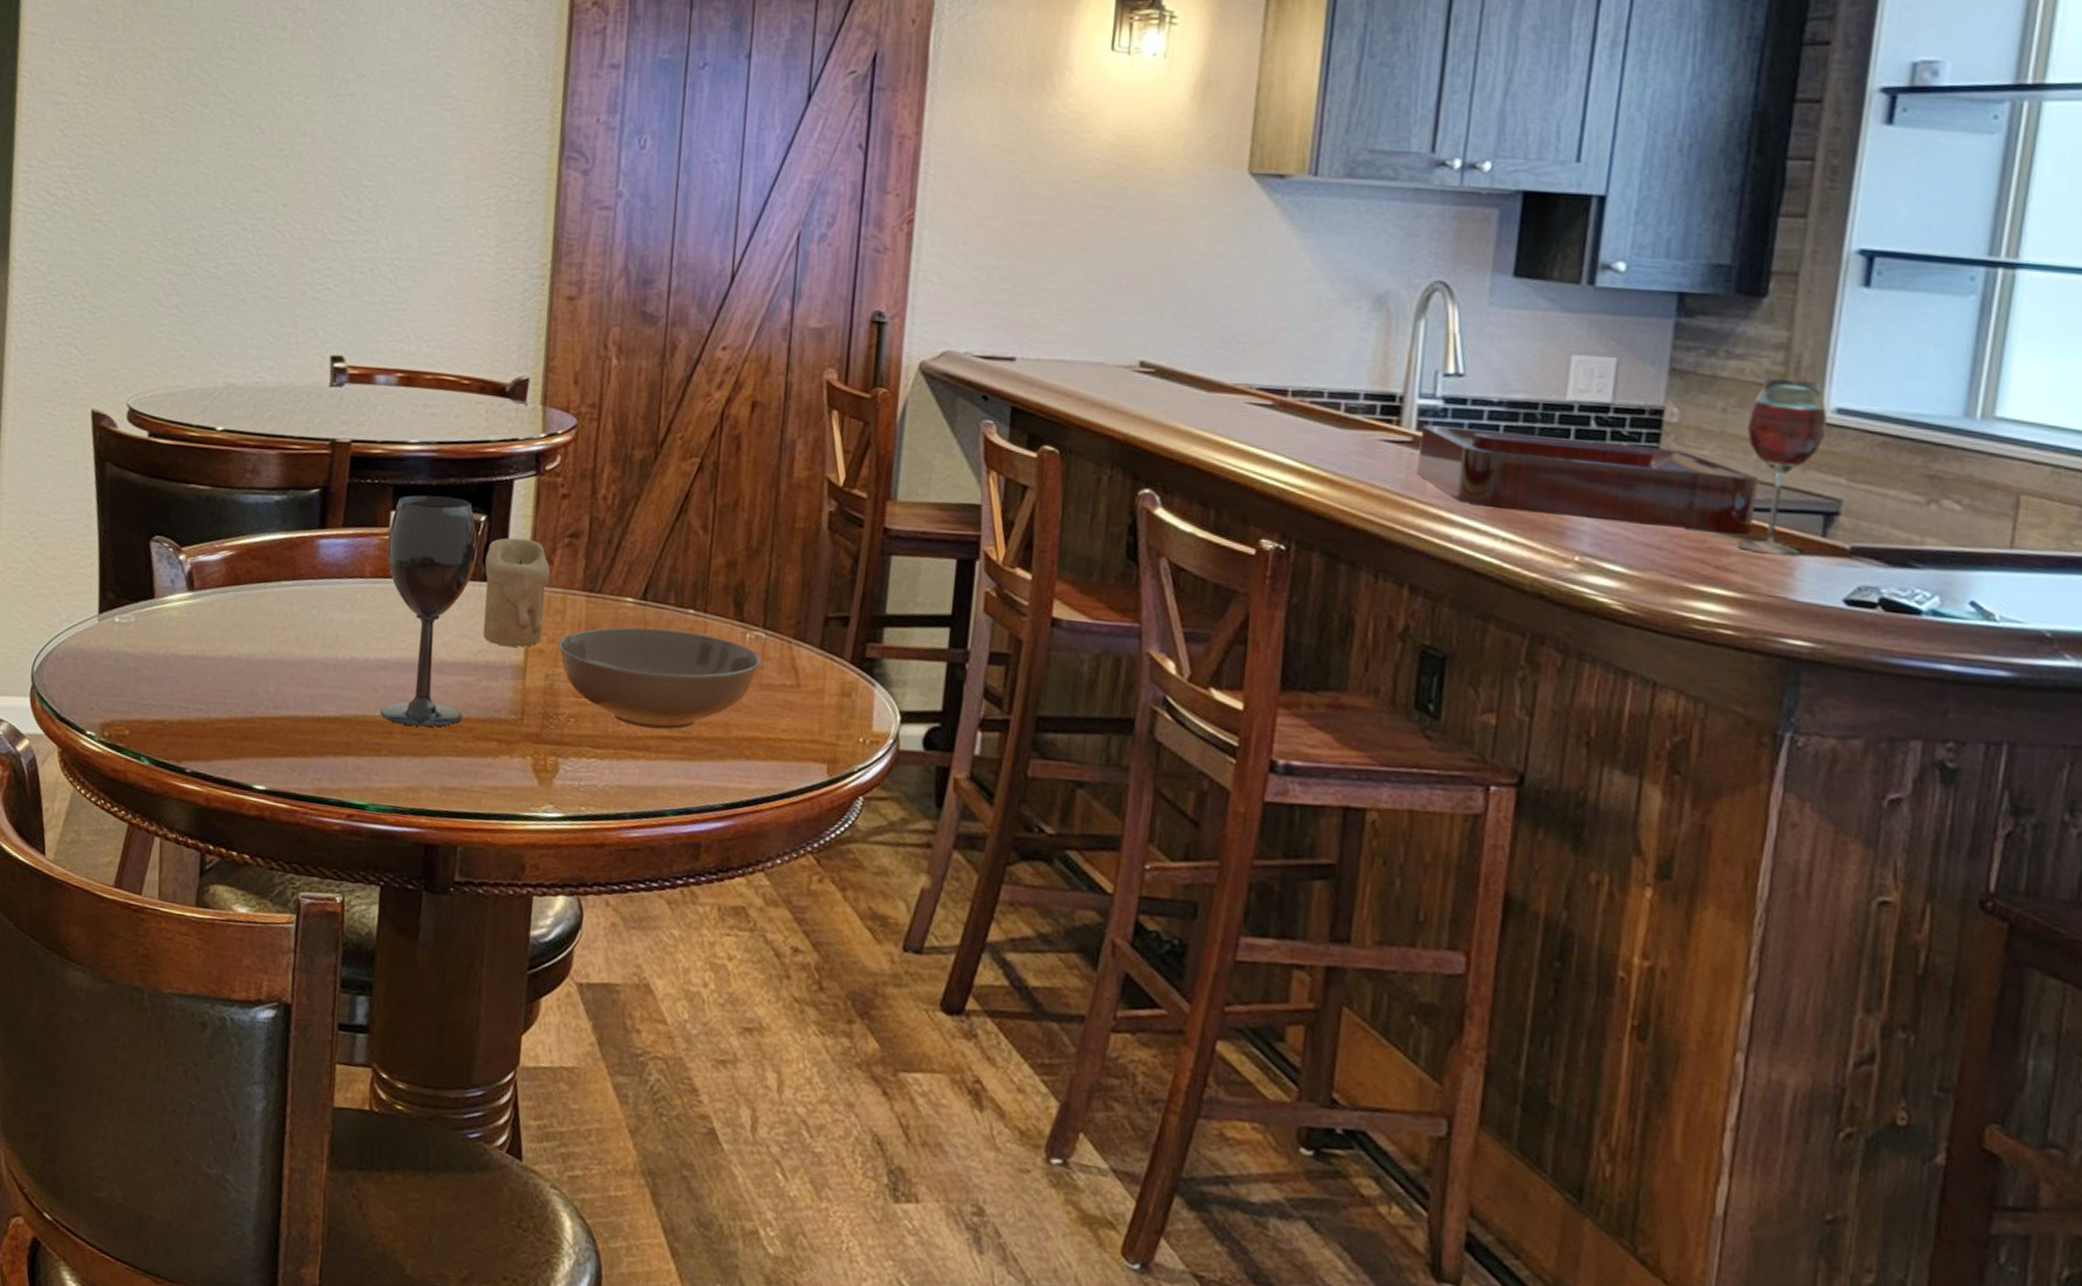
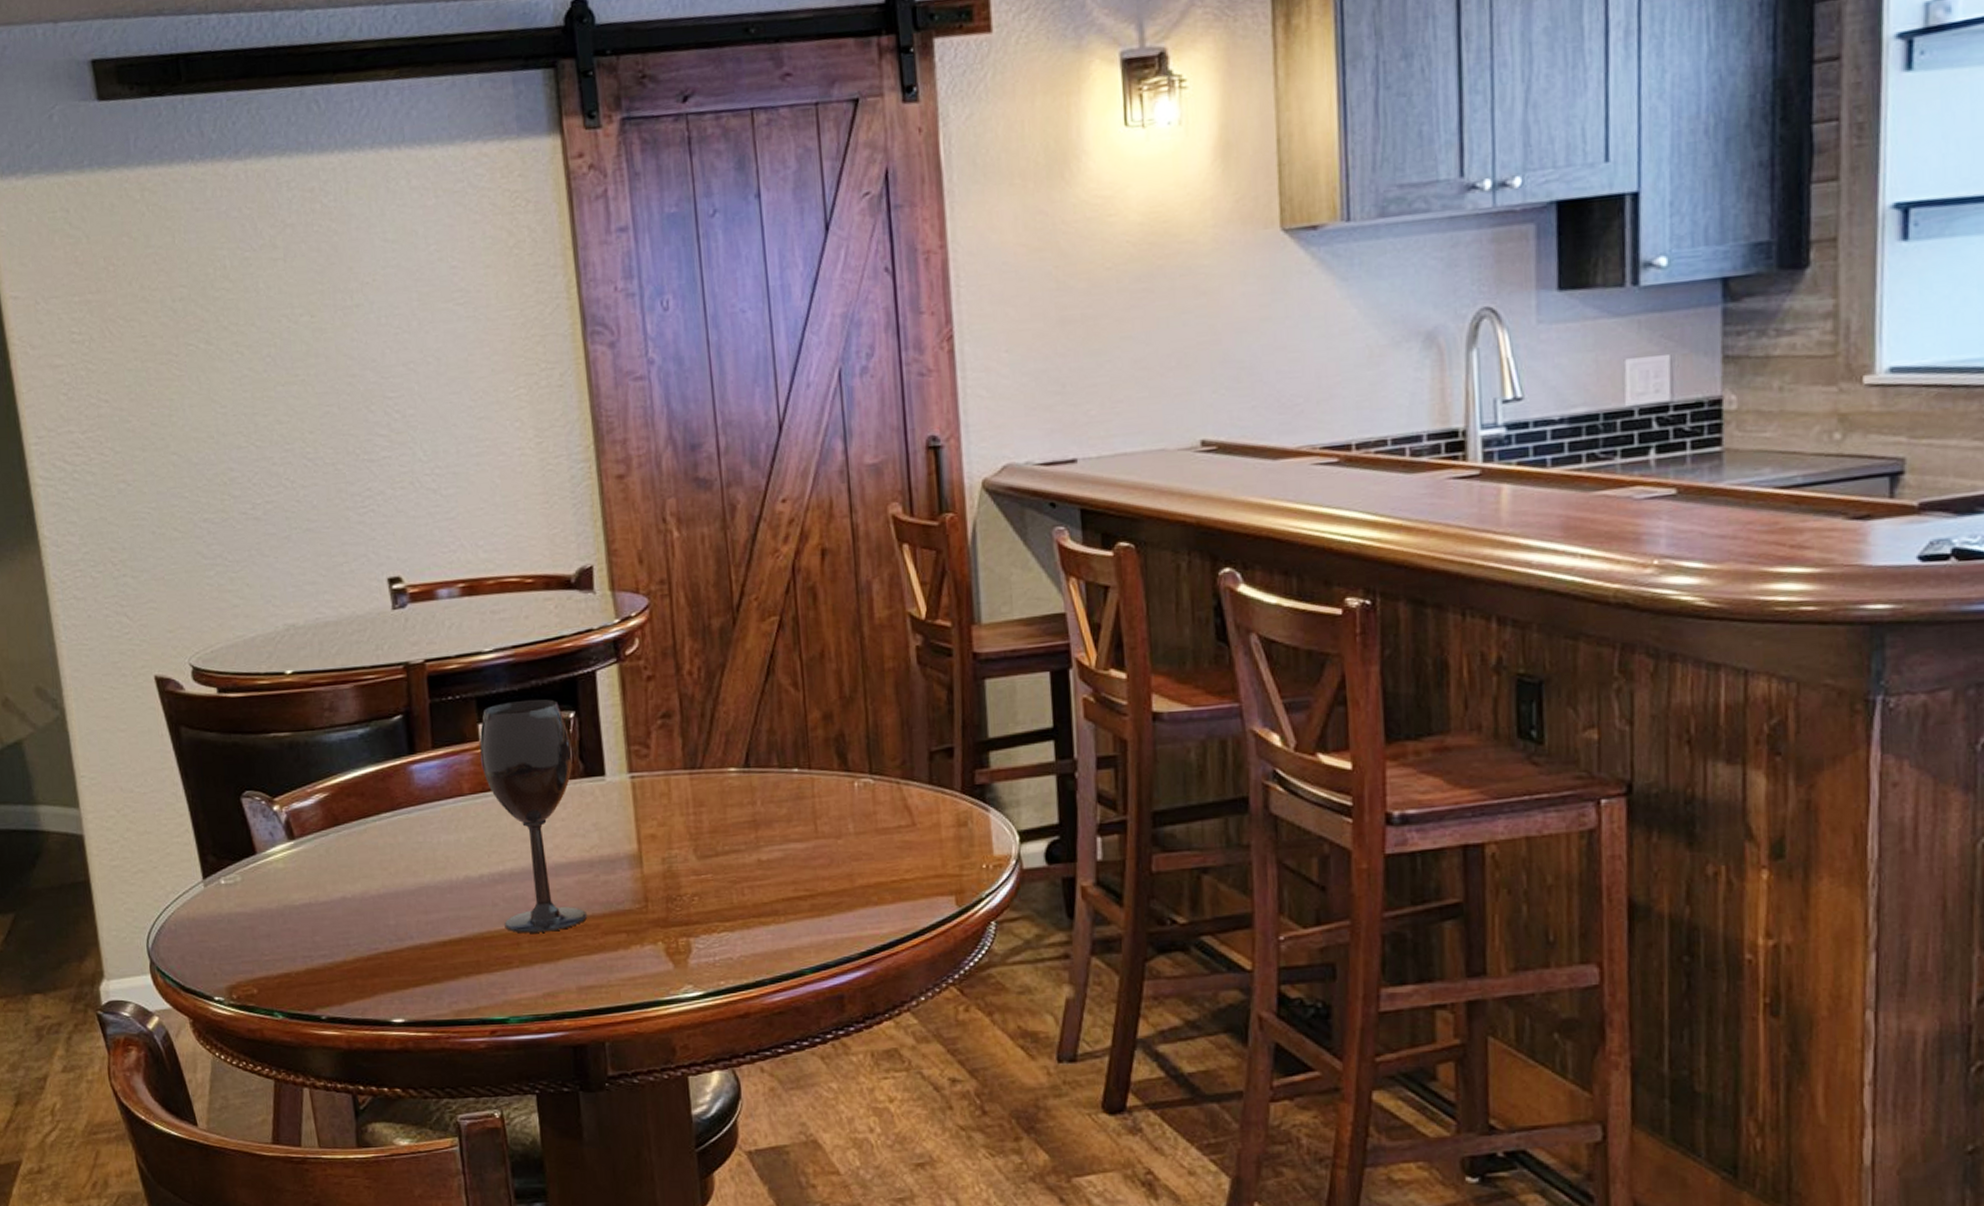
candle: present [482,538,551,647] -> none [581,727,652,838]
bowl: present [558,627,762,730] -> none [669,790,874,893]
decorative tray: present [1415,425,1759,534] -> none [1487,437,1823,527]
wineglass: present [1736,377,1828,557] -> none [1804,345,1883,525]

